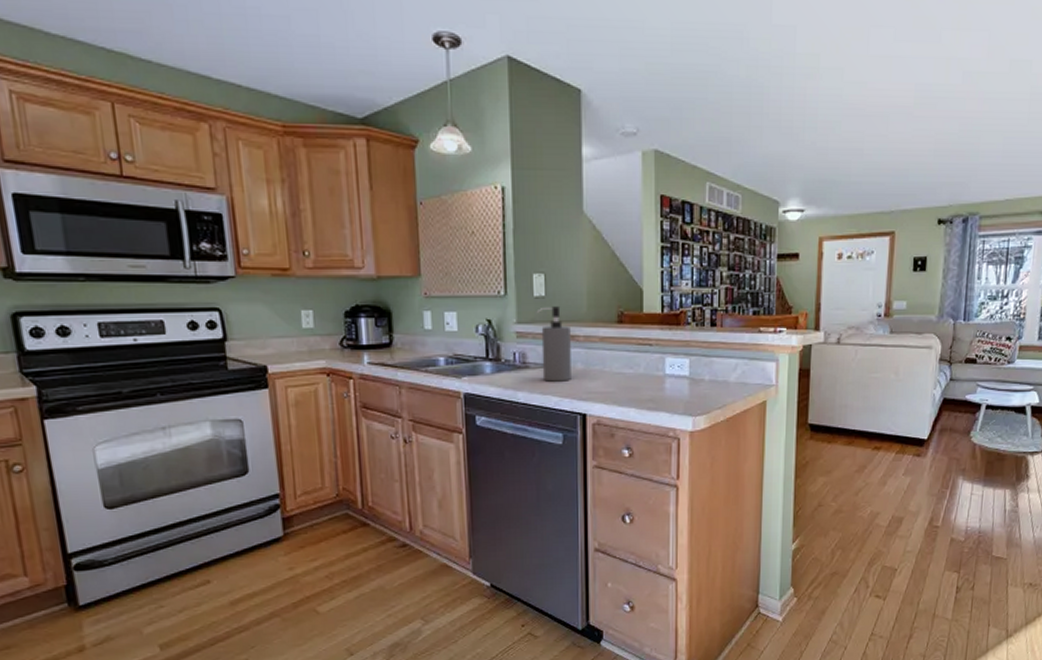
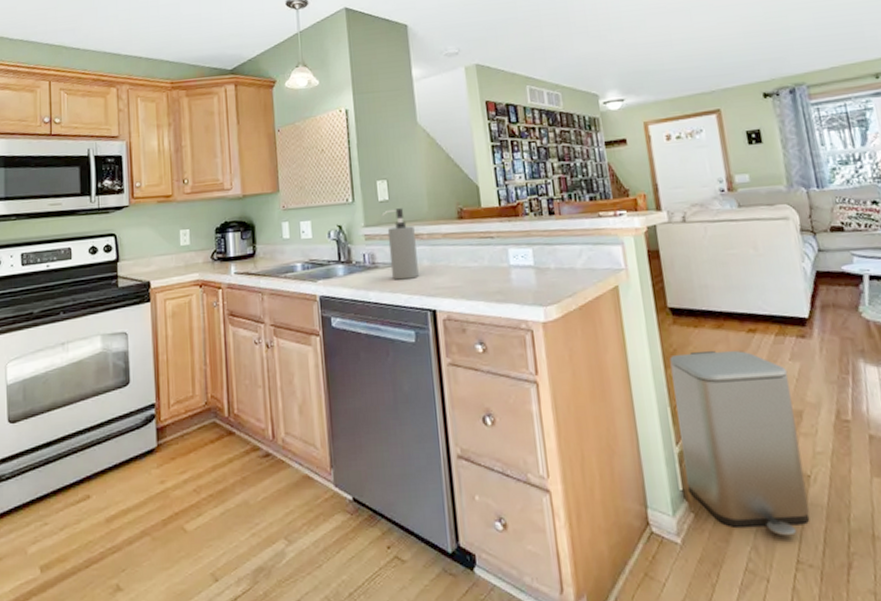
pedal bin: none [795,465,899,615] -> present [669,351,810,536]

